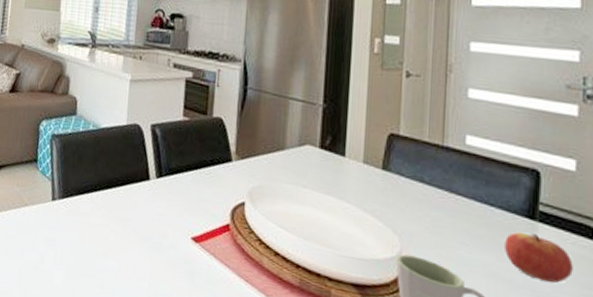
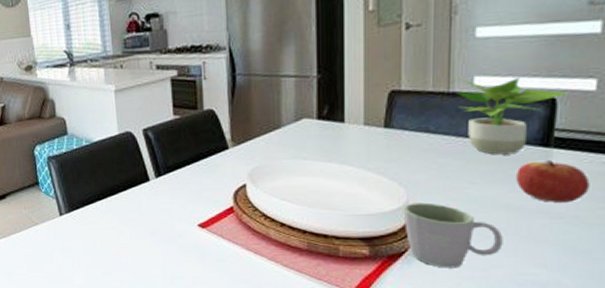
potted plant: none [450,133,553,222] -> present [457,76,570,155]

